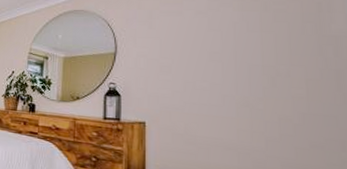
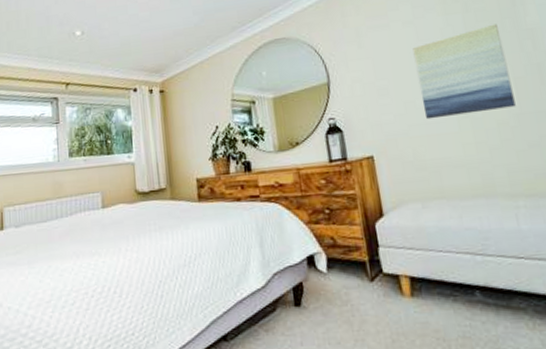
wall art: none [202,26,303,107] -> present [412,23,516,120]

